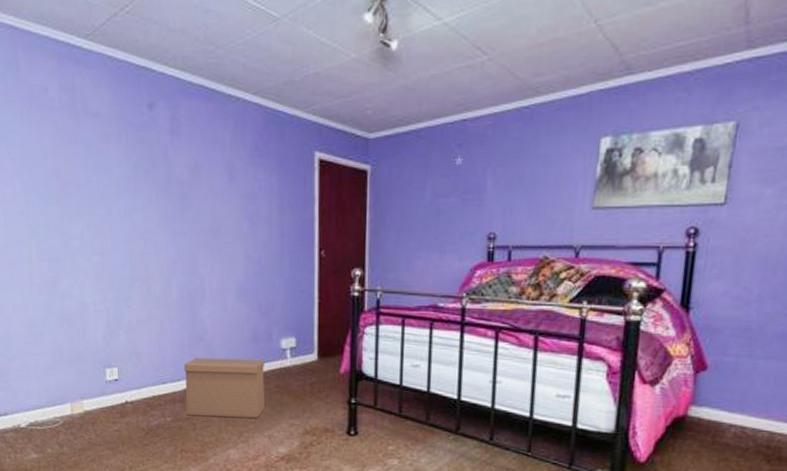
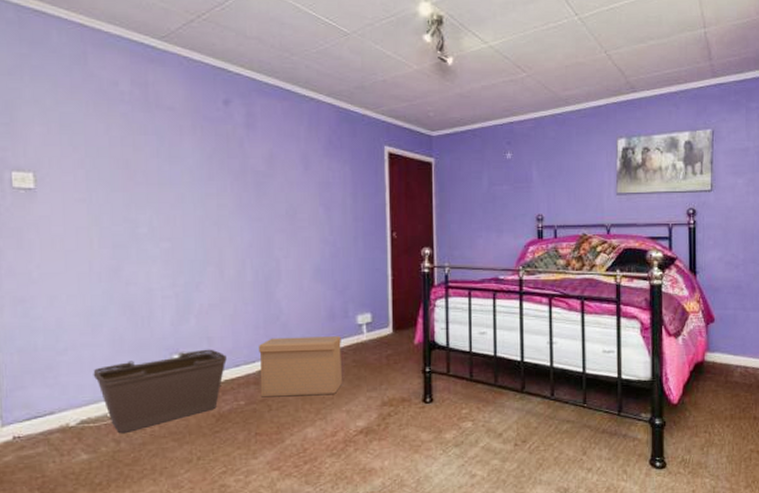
bicycle basket: none [38,364,154,439] -> present [93,349,227,434]

